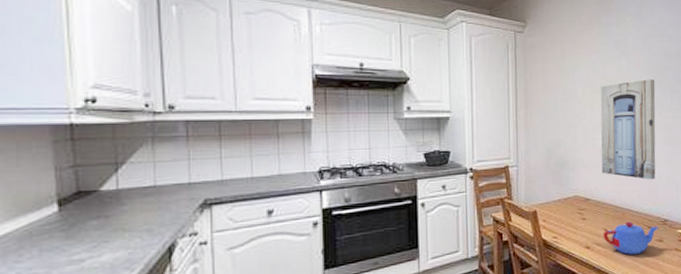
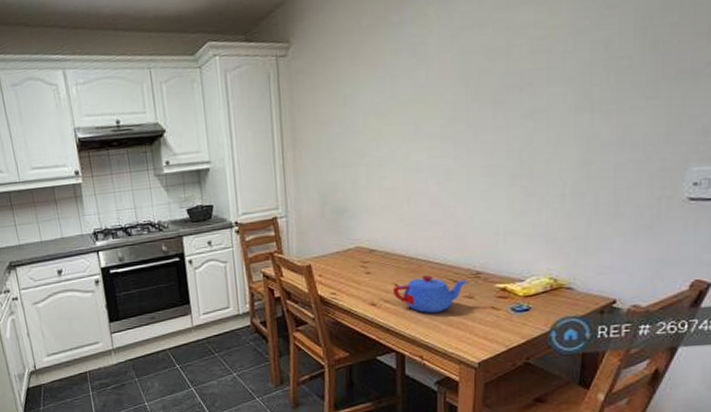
wall art: present [600,79,656,180] -> none [389,90,469,224]

